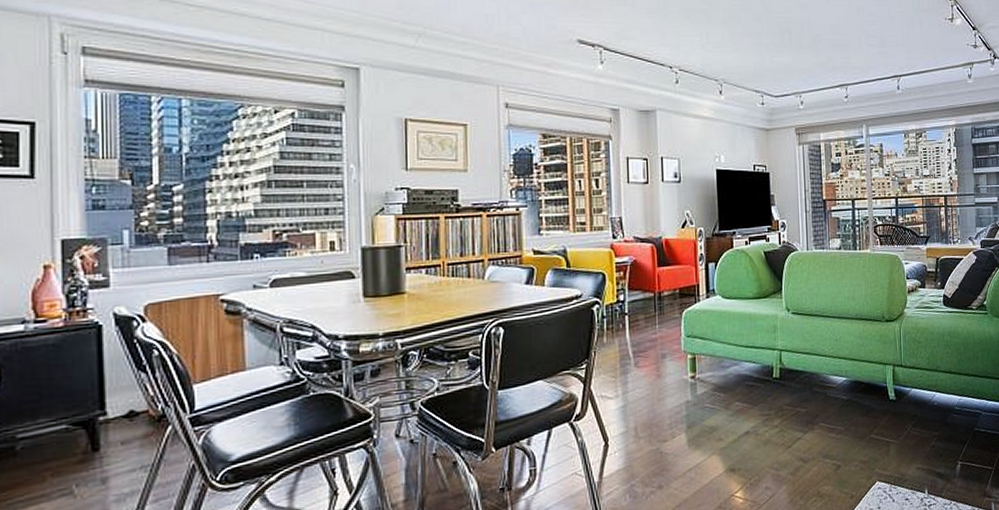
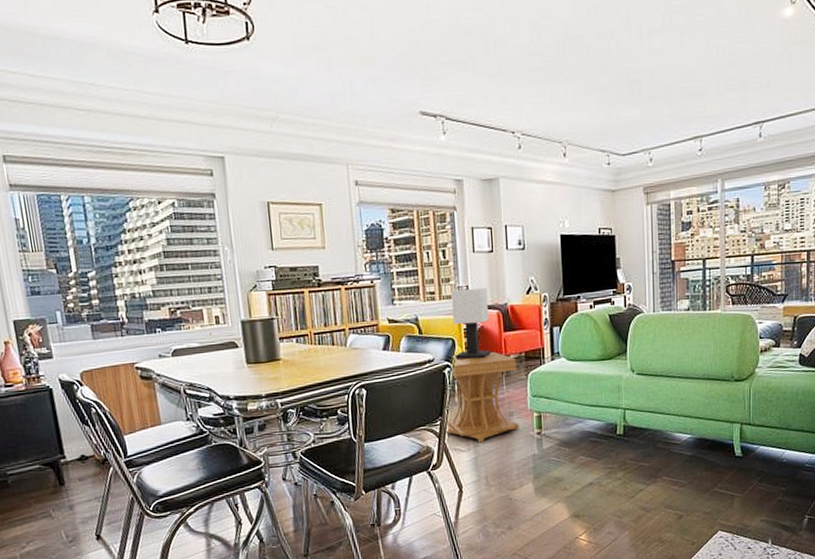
side table: none [592,287,672,389] -> present [445,351,519,444]
table lamp: none [602,220,644,296] -> present [450,288,491,360]

